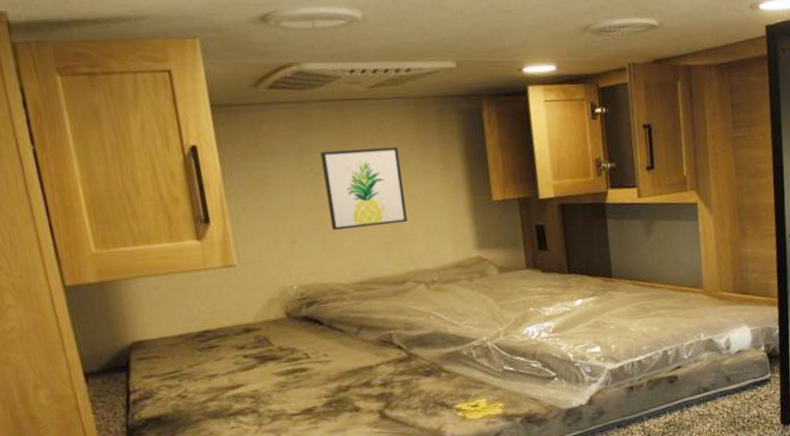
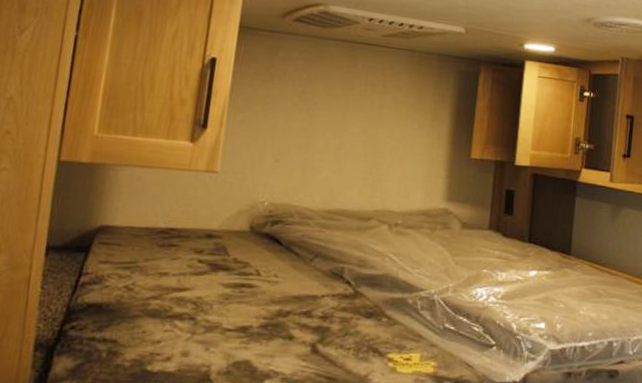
wall art: present [320,146,408,230] -> none [315,84,395,163]

